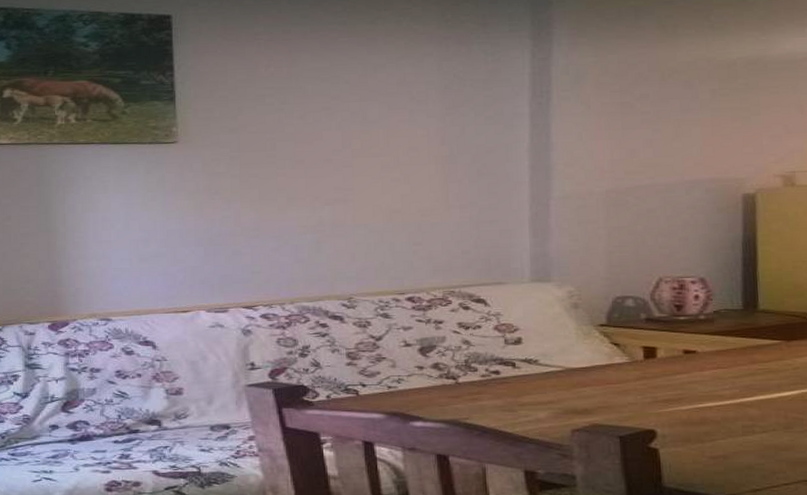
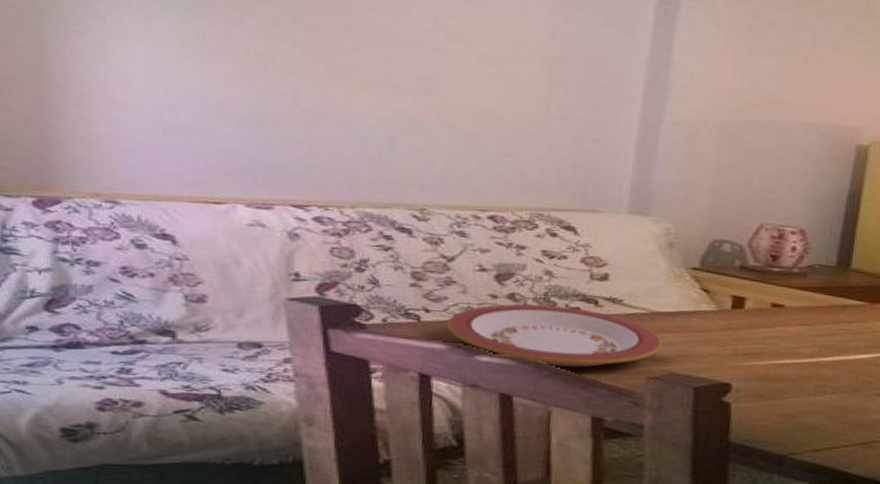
plate: none [382,371,581,426] -> present [447,304,662,367]

